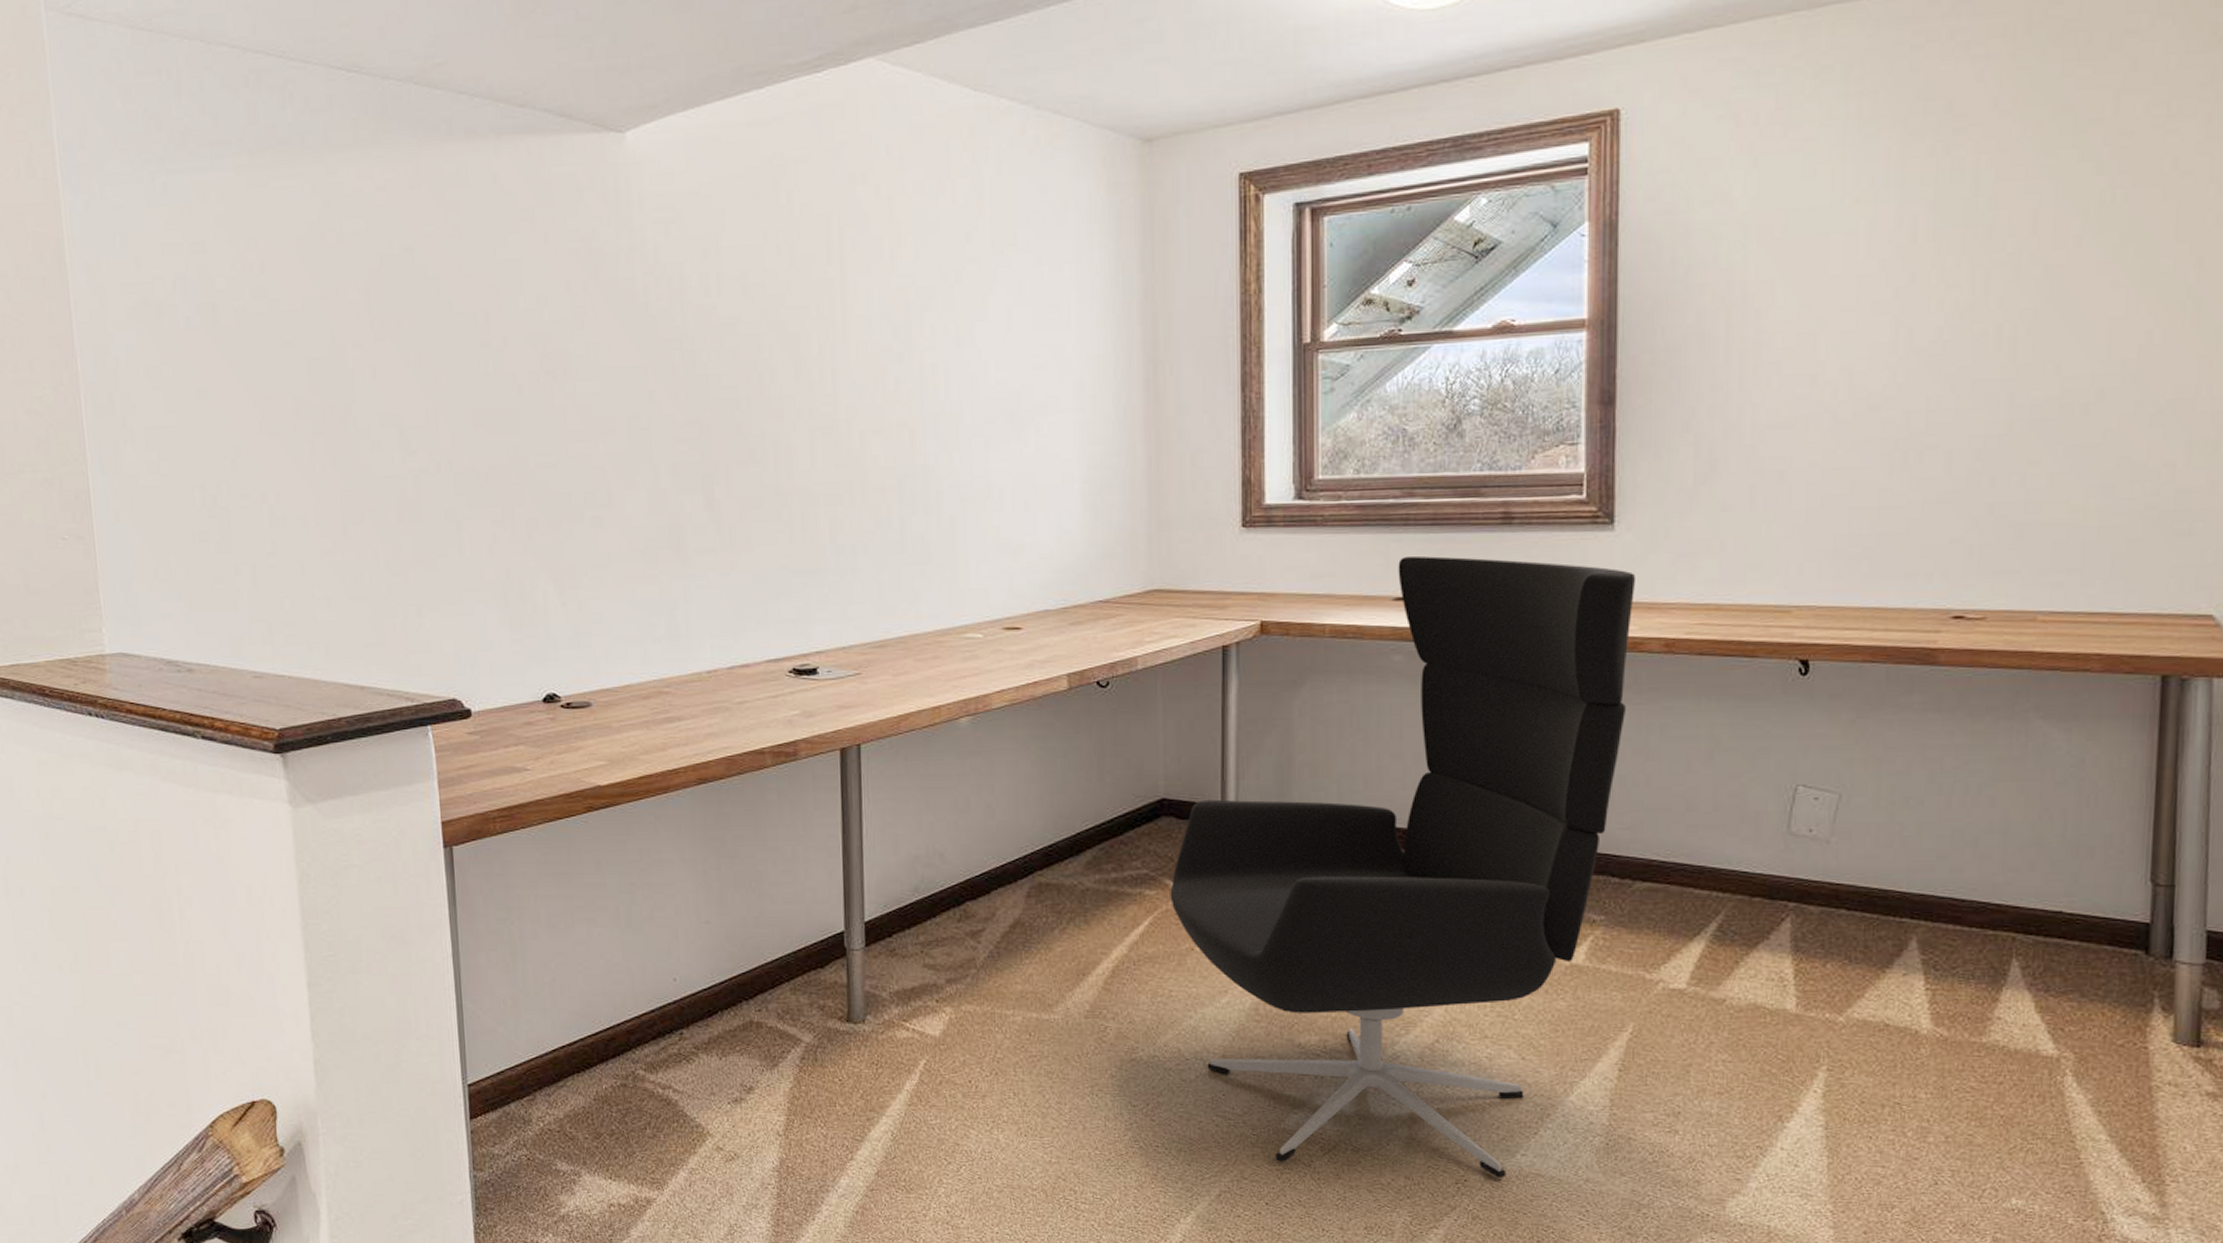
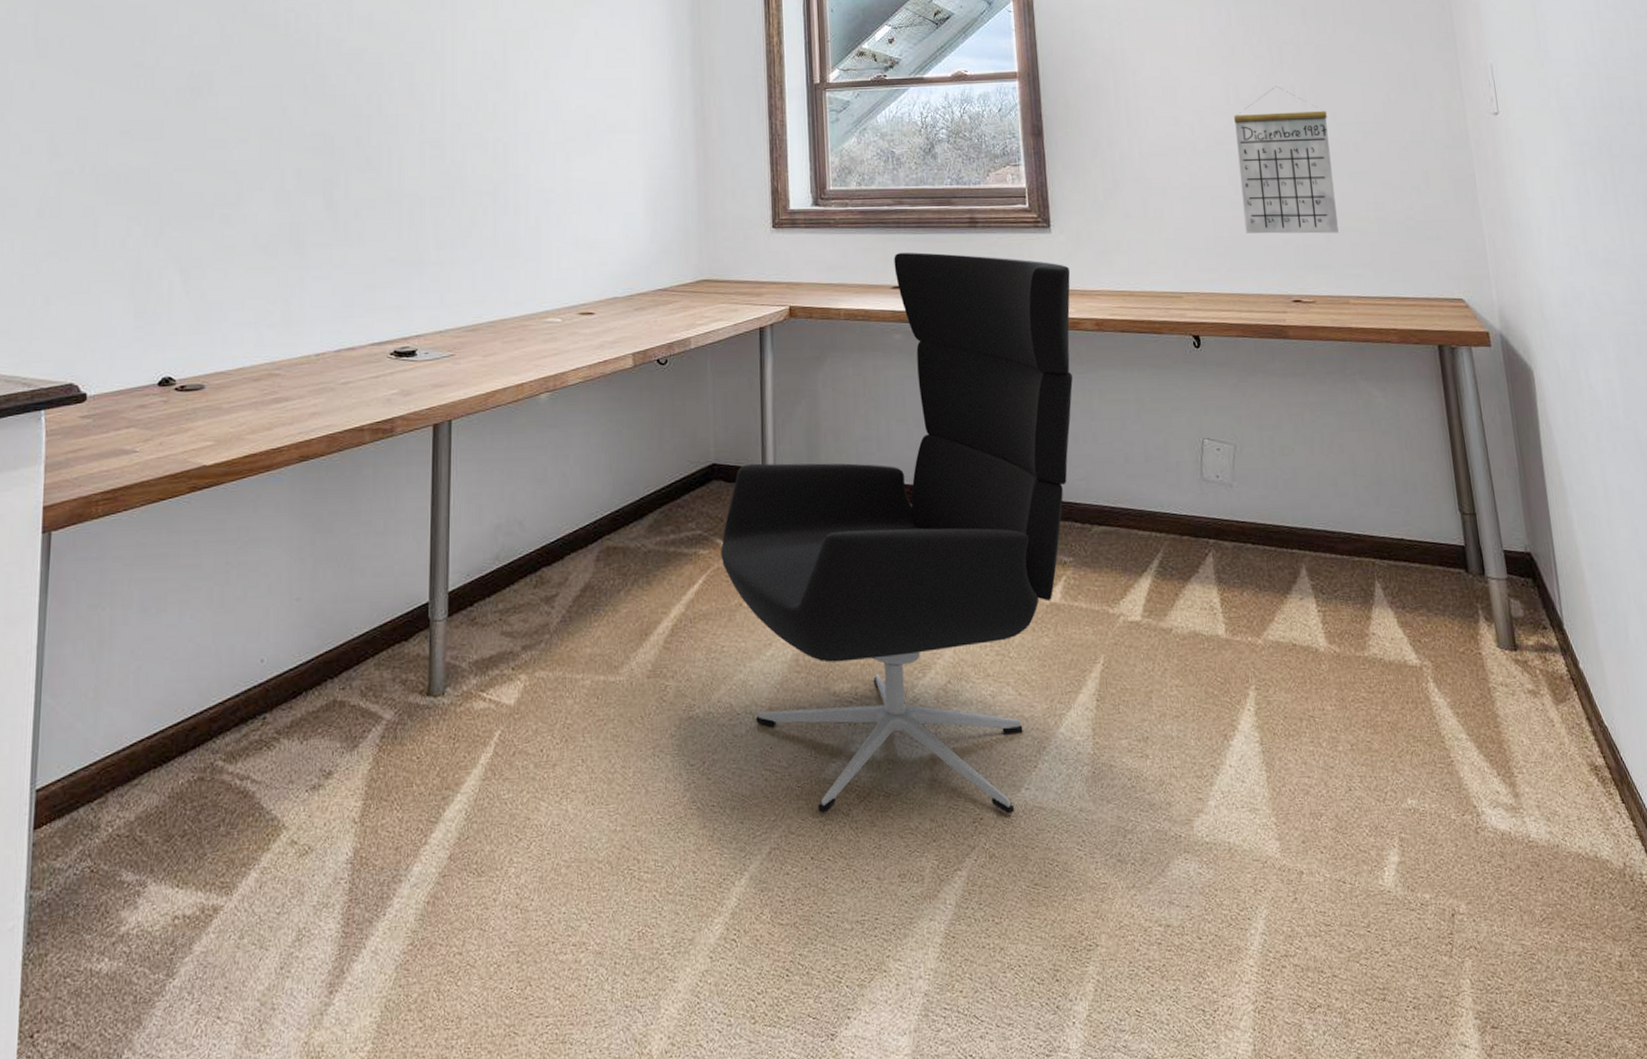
calendar: none [1895,326,2046,530] -> present [1234,85,1339,234]

